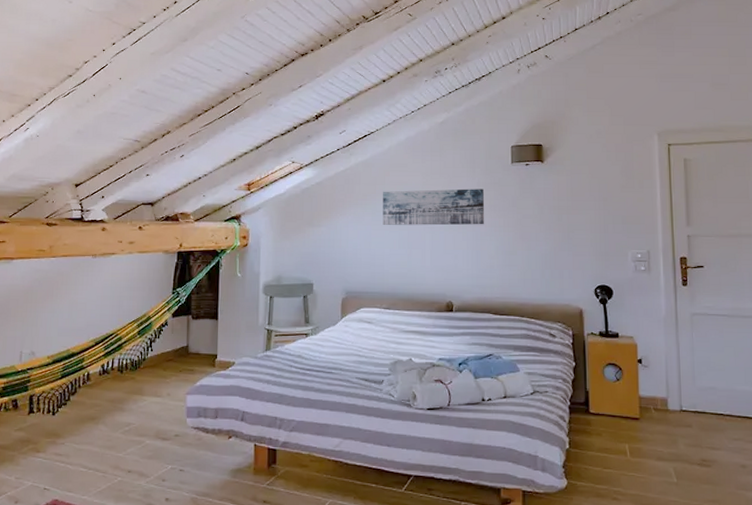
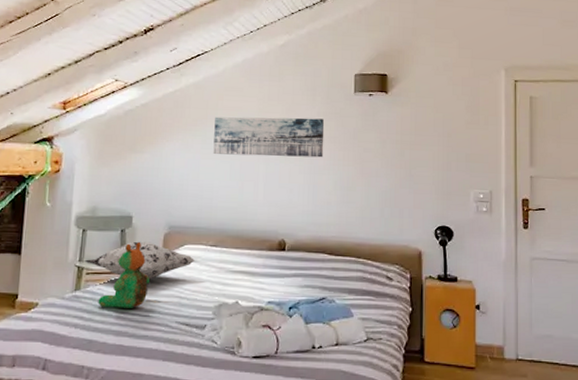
decorative pillow: none [272,306,370,340] -> present [84,241,194,280]
stuffed bear: none [286,307,331,366] -> present [98,242,149,308]

